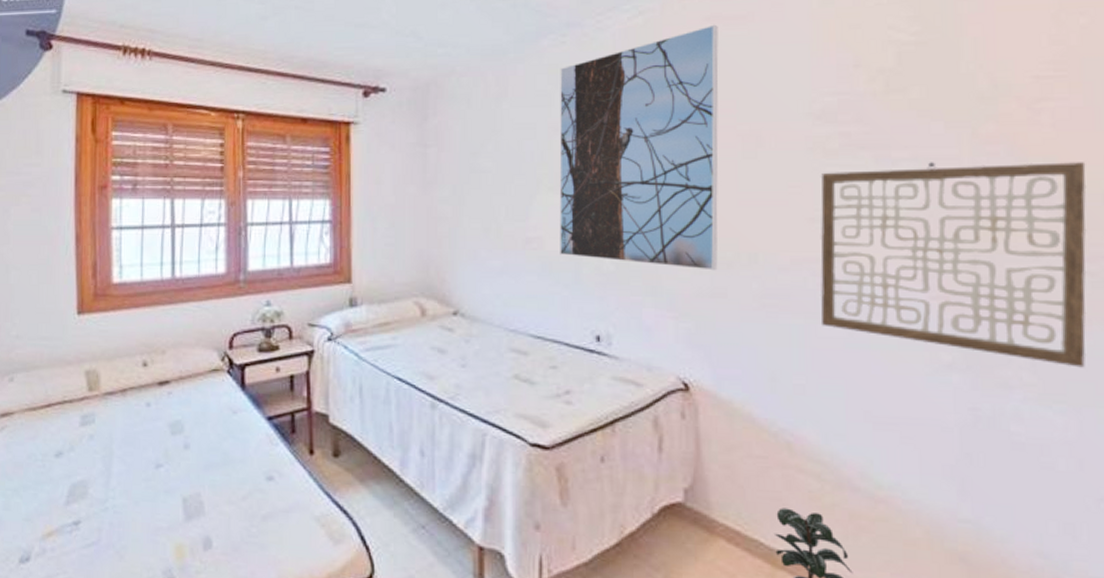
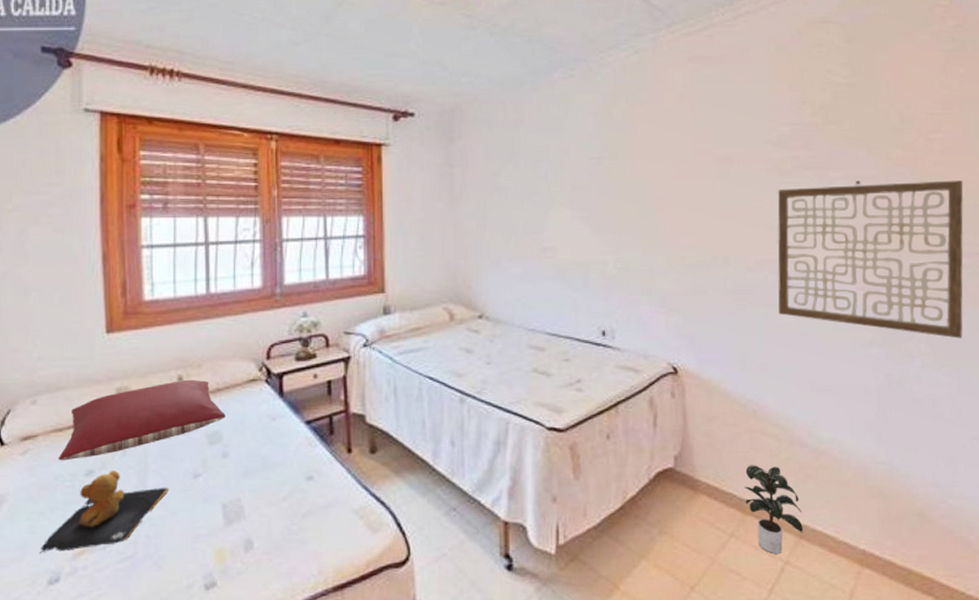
teddy bear: none [12,453,132,532] -> present [38,470,168,554]
pillow: none [32,365,188,440] -> present [59,379,226,461]
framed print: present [559,24,719,271] -> none [569,64,699,272]

